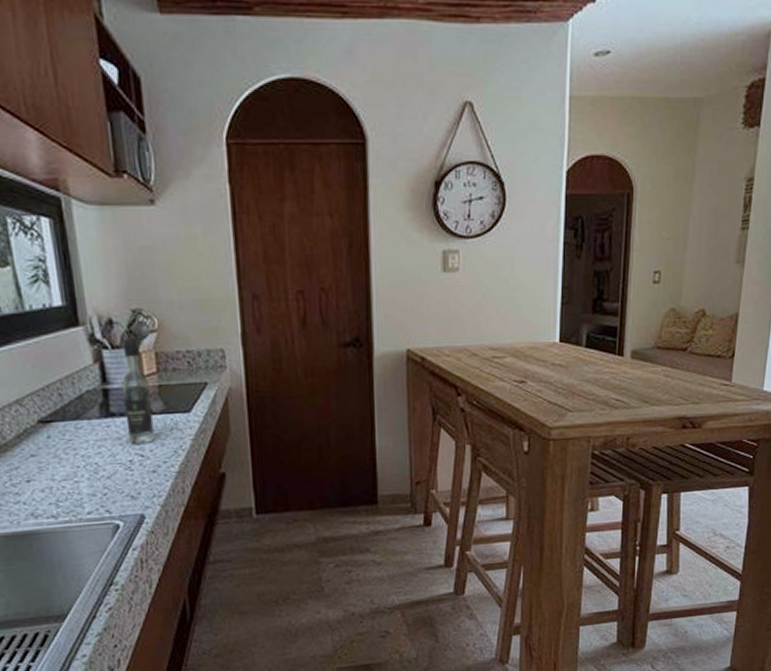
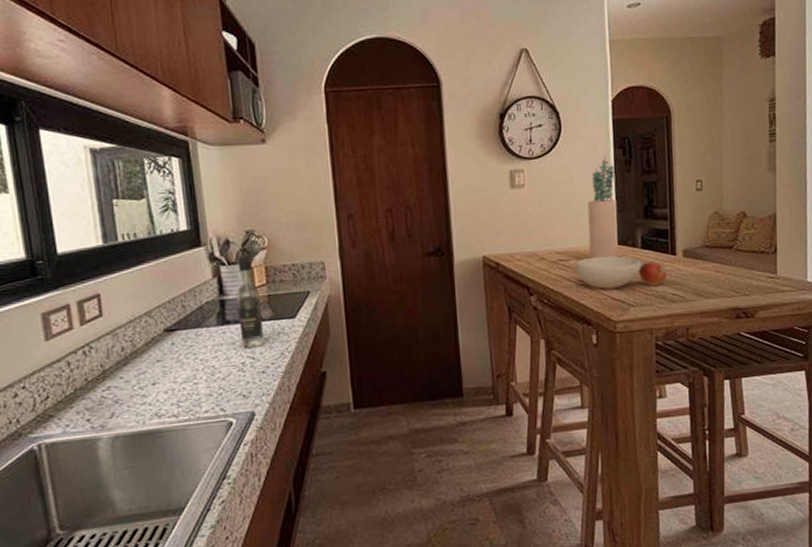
bowl: none [511,354,585,391] -> present [575,256,642,289]
vase: none [527,237,565,357] -> present [587,155,619,259]
fruit: none [581,362,612,389] -> present [639,261,667,286]

